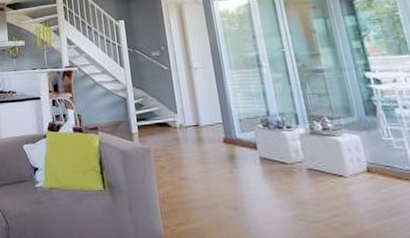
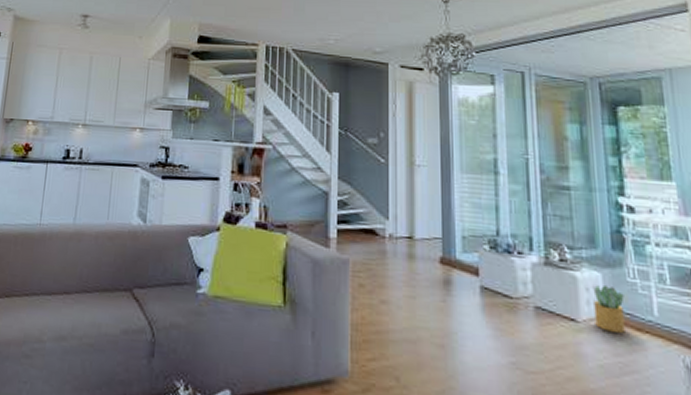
potted plant: none [354,144,388,182] -> present [593,284,625,333]

